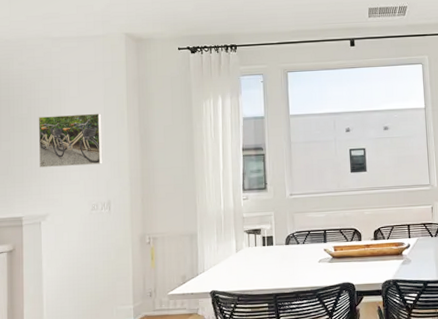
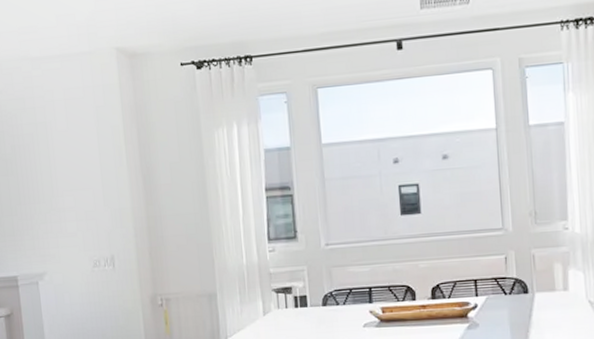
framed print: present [38,113,103,167] -> none [24,149,102,218]

